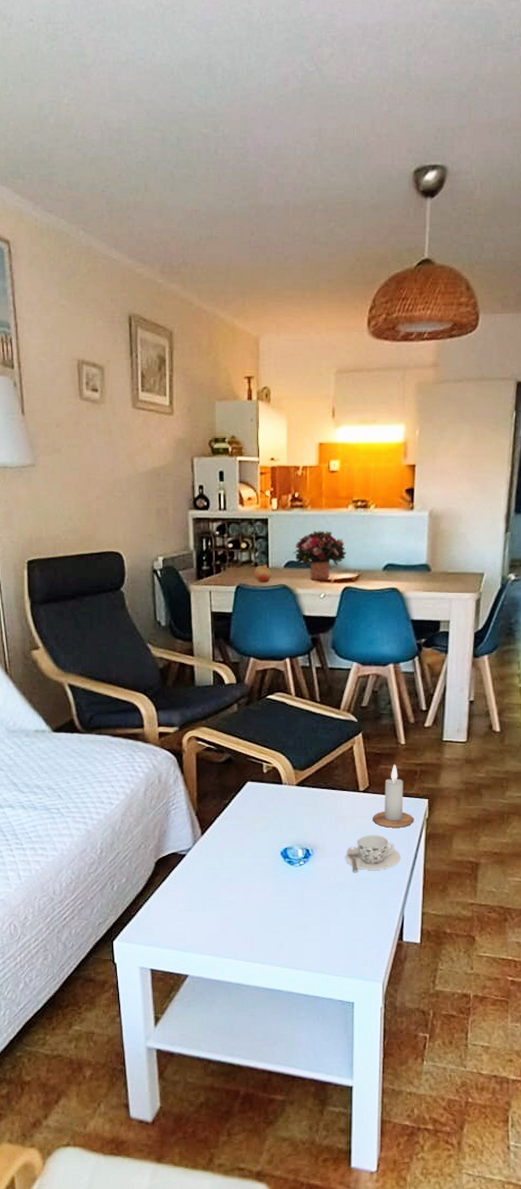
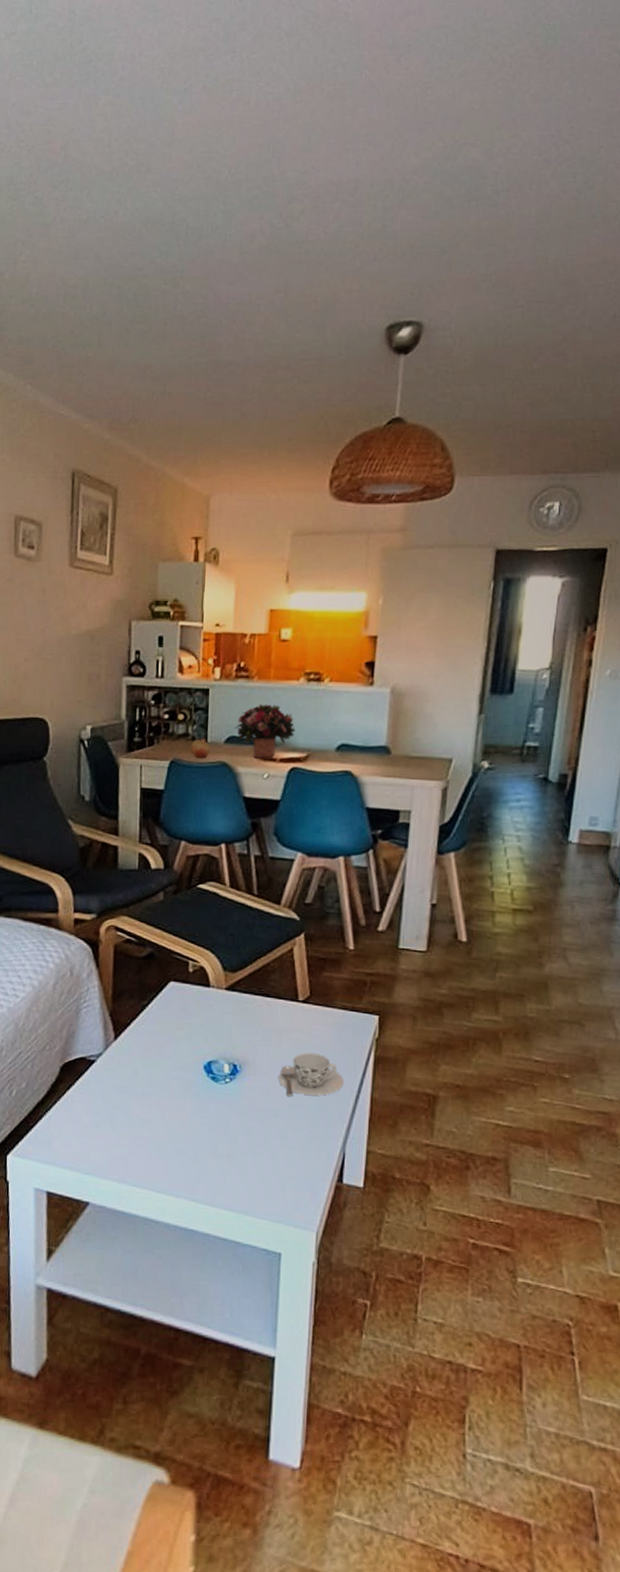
candle: present [373,764,414,828] -> none [313,972,362,1047]

